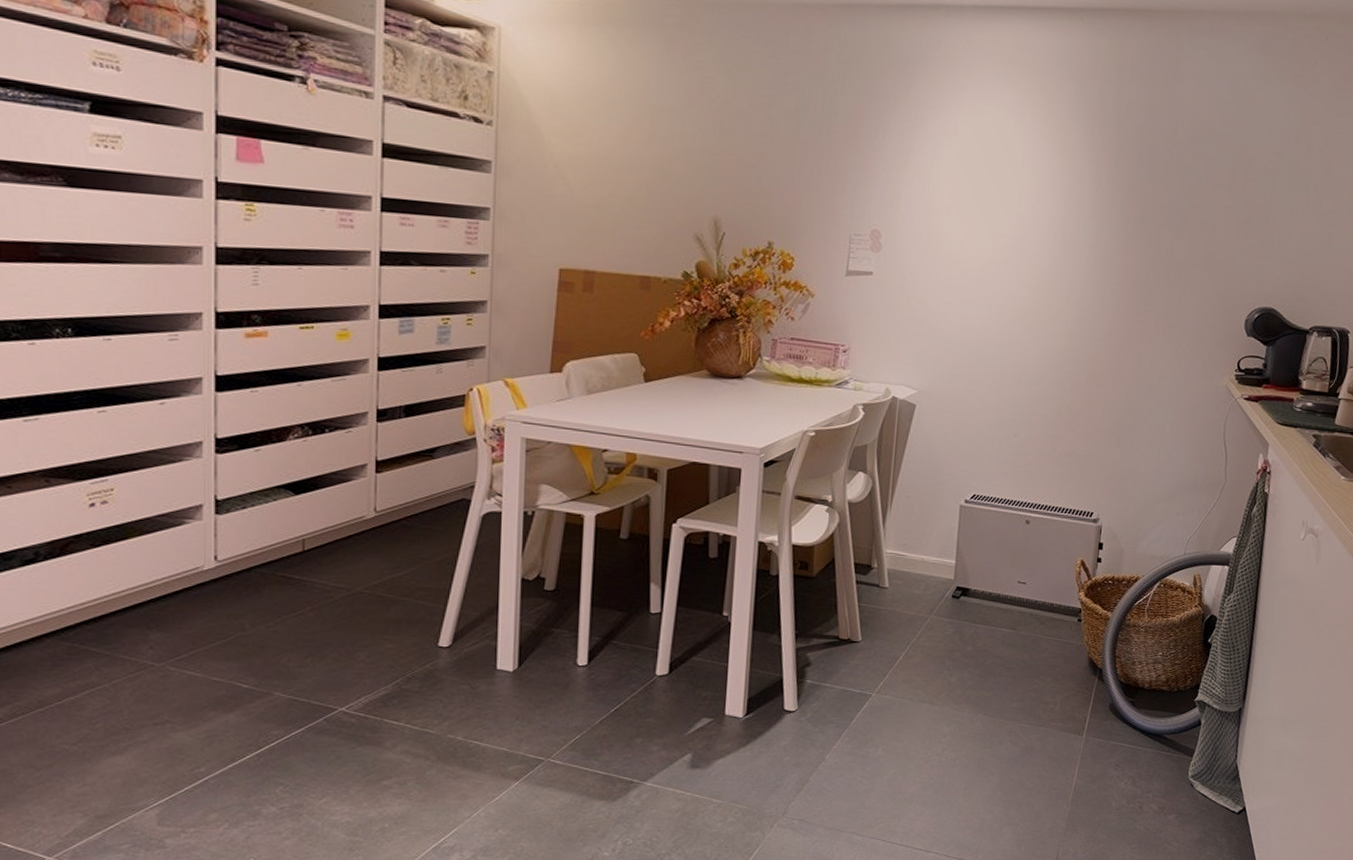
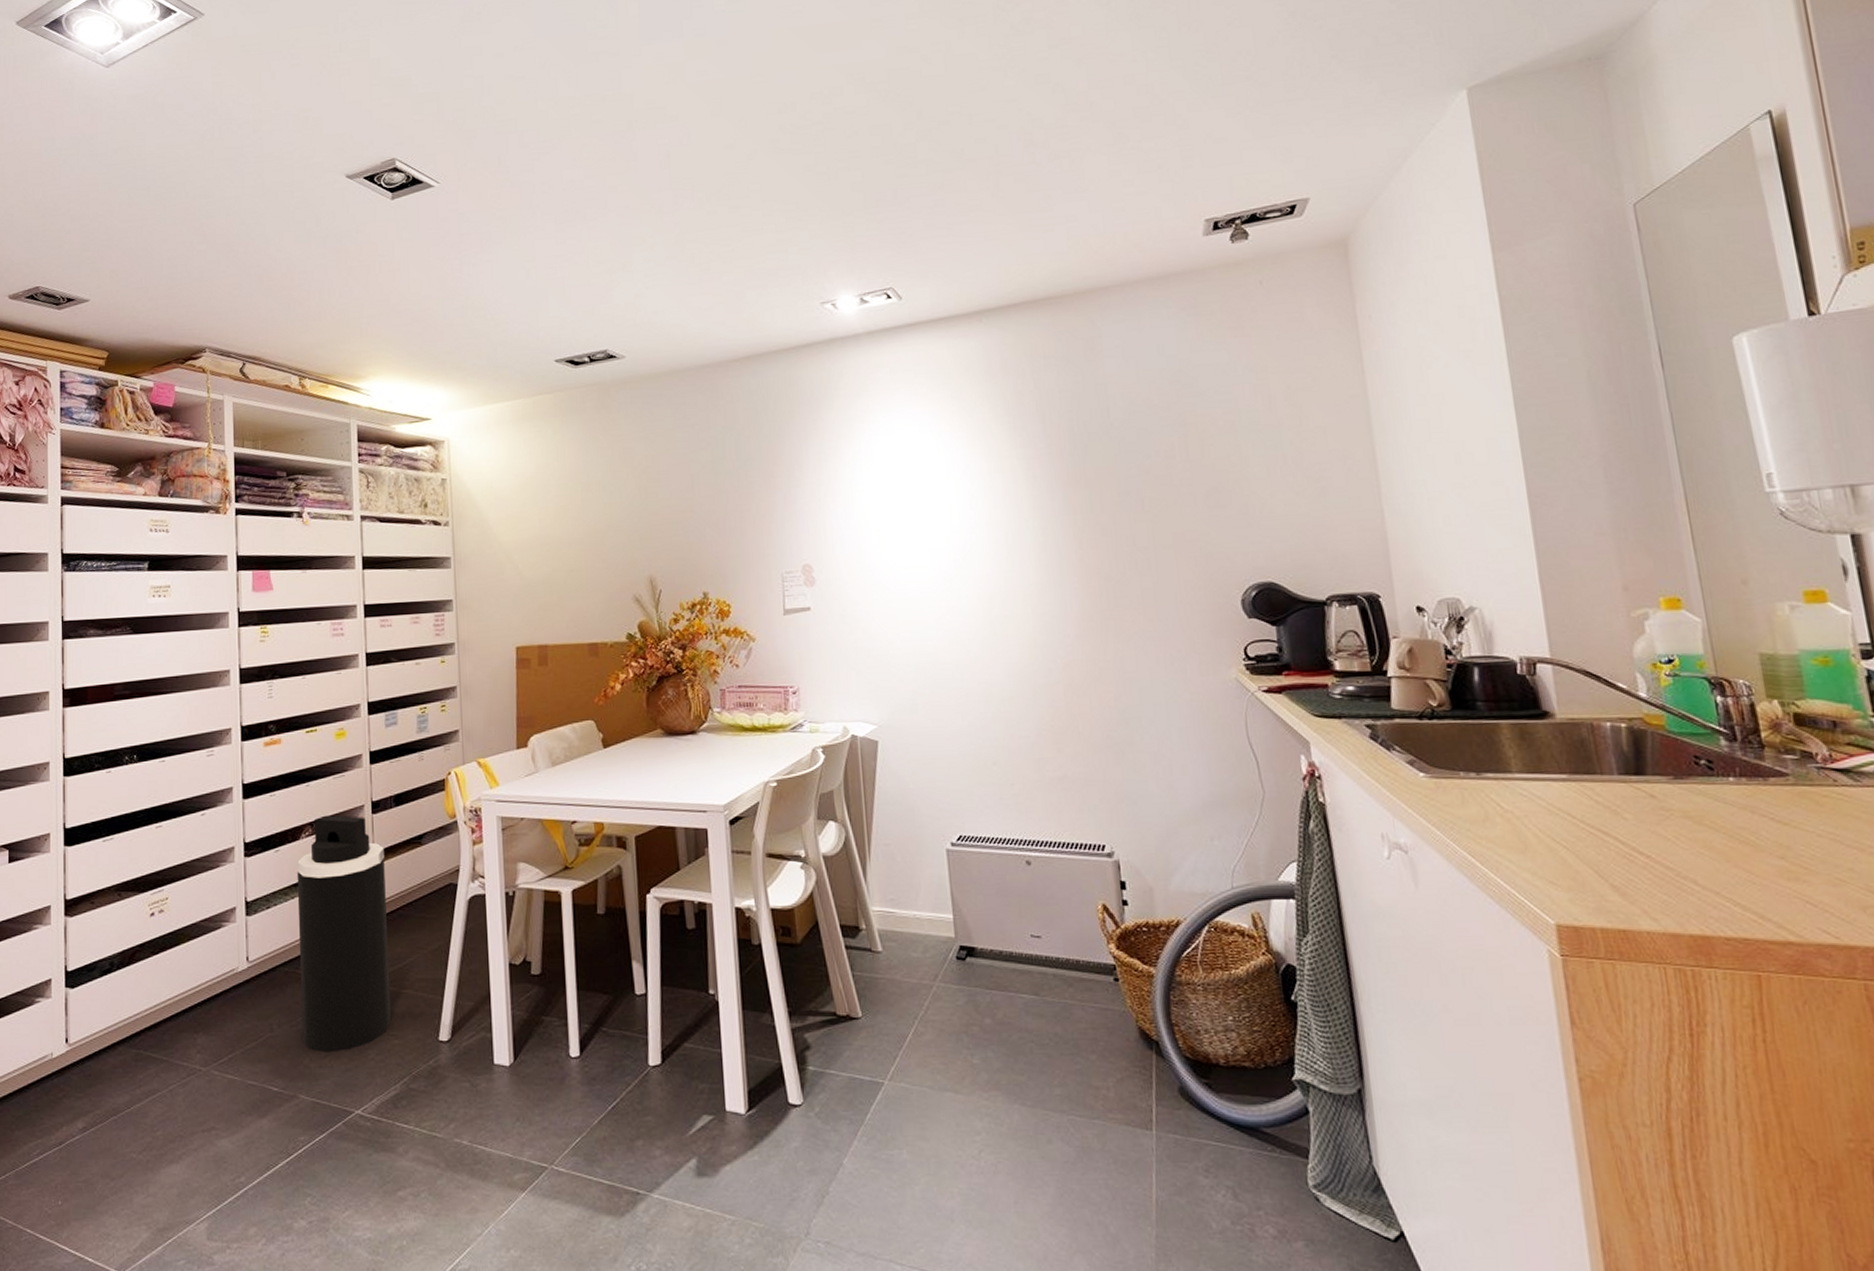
trash can: none [280,418,389,653] -> present [296,815,392,1053]

